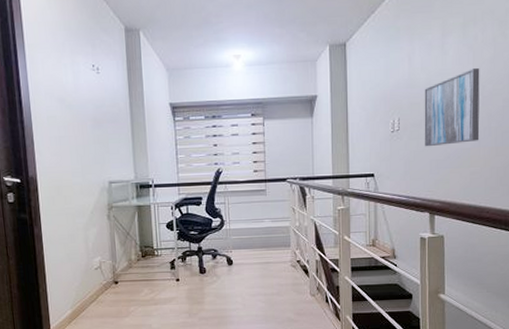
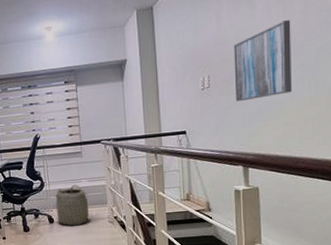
basket: none [233,225,275,269] -> present [53,185,93,226]

